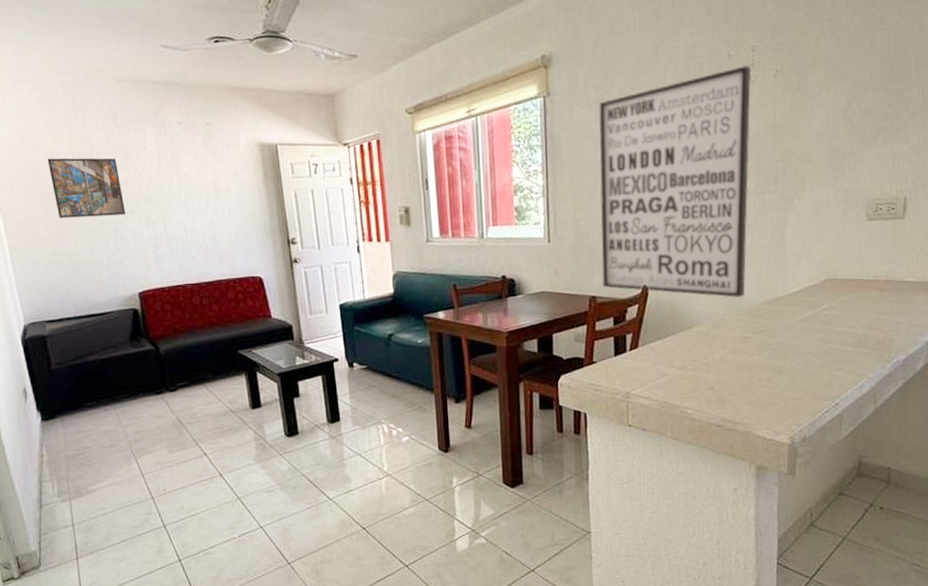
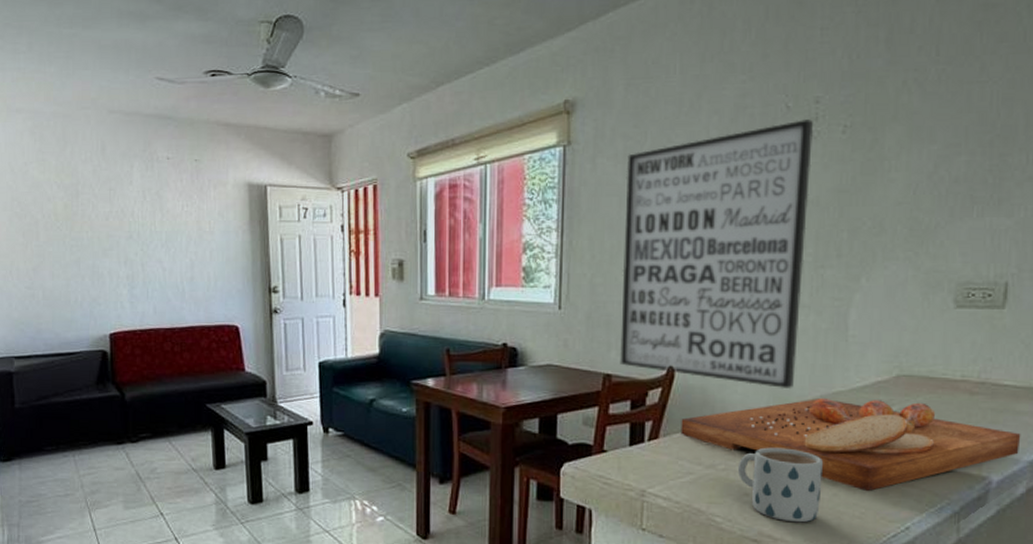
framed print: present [47,157,126,218] -> none [33,189,105,251]
cutting board: none [655,301,920,377] -> present [681,397,1021,491]
mug: none [703,347,770,408] -> present [737,447,823,523]

